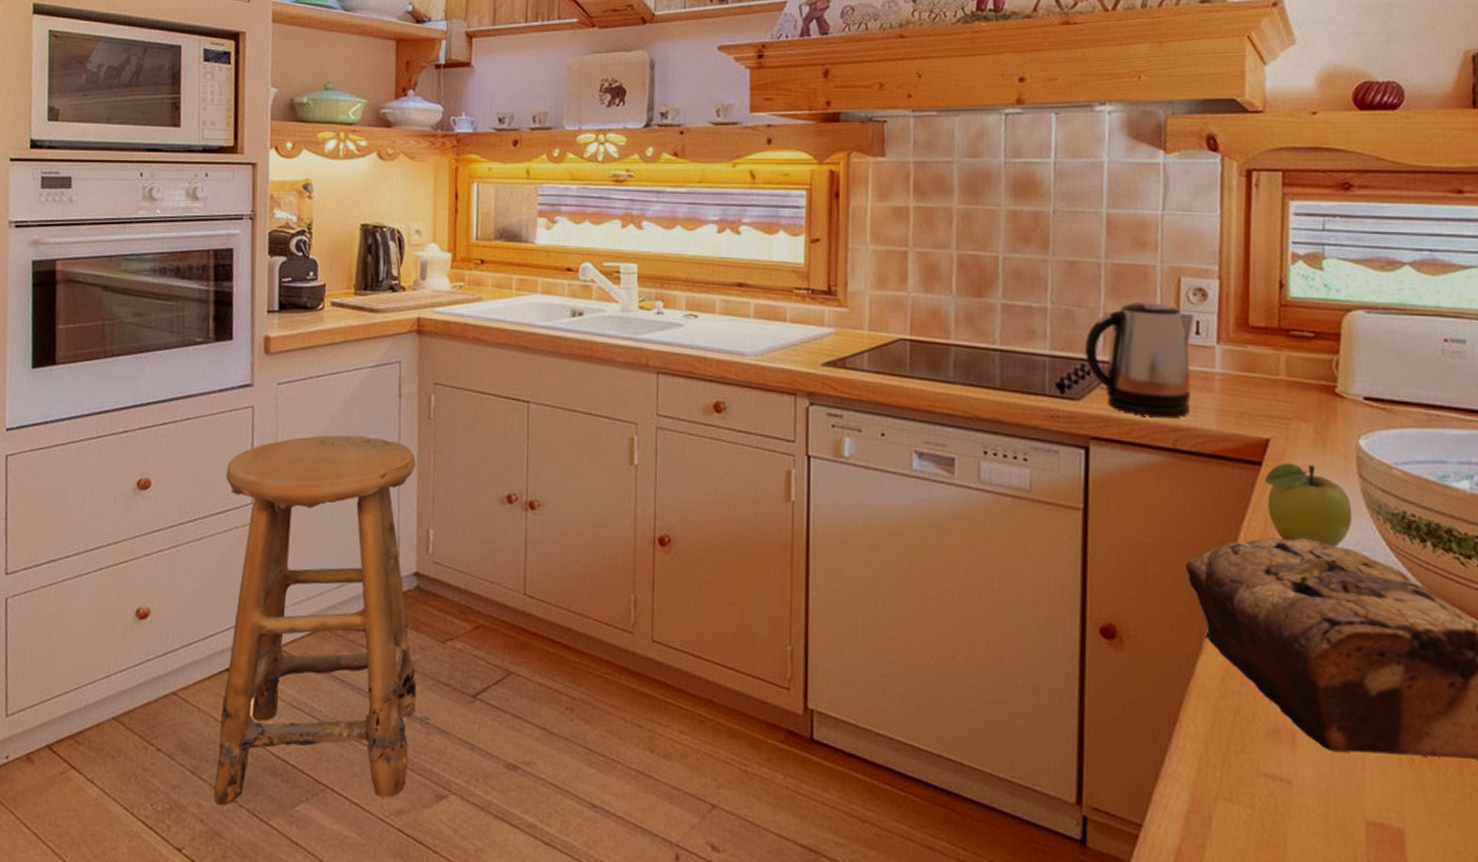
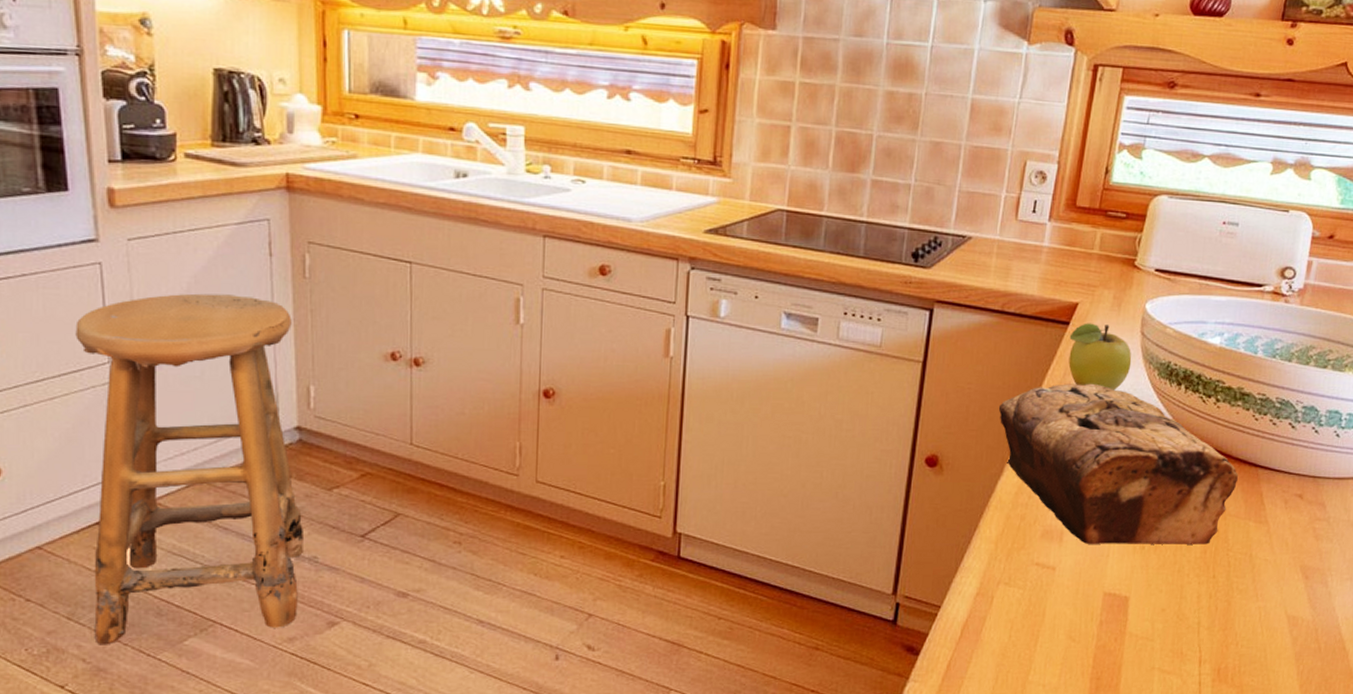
kettle: present [1085,301,1194,417] -> none [939,181,1033,284]

